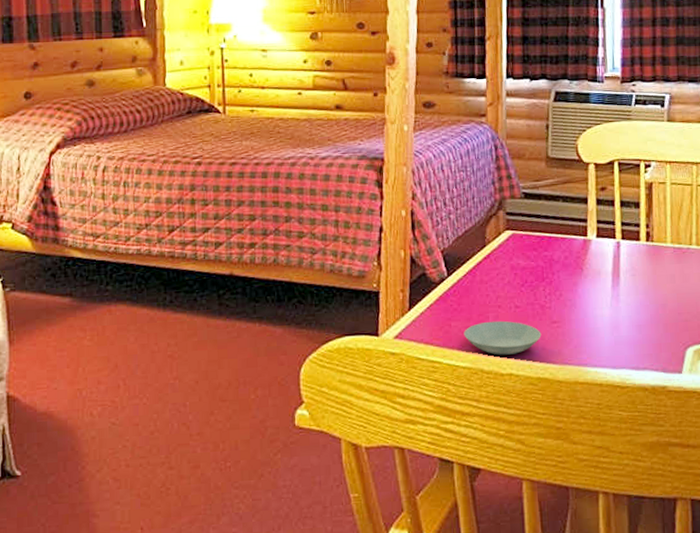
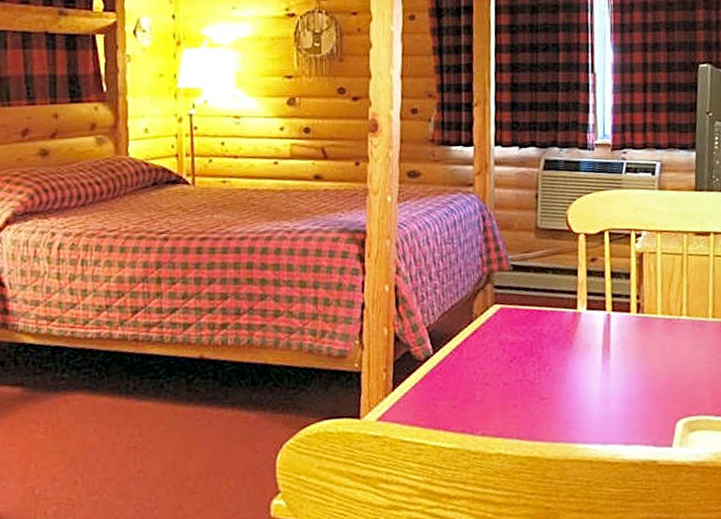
saucer: present [464,320,542,355] -> none [450,398,531,435]

